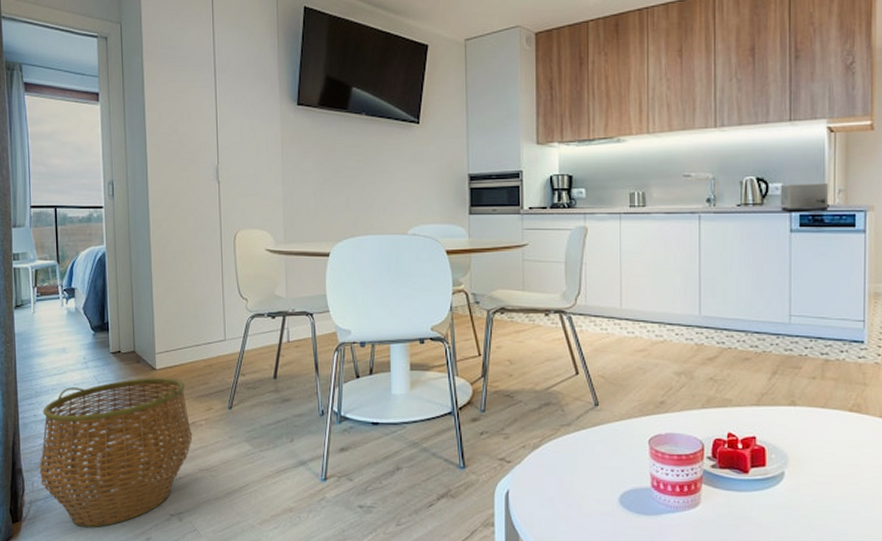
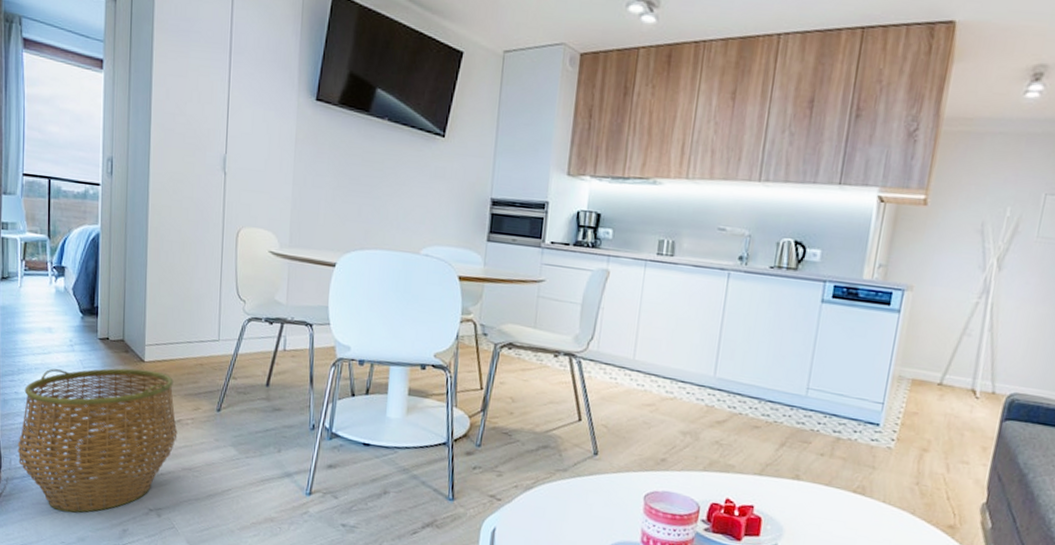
toaster: present [780,183,829,212] -> none [815,251,870,286]

